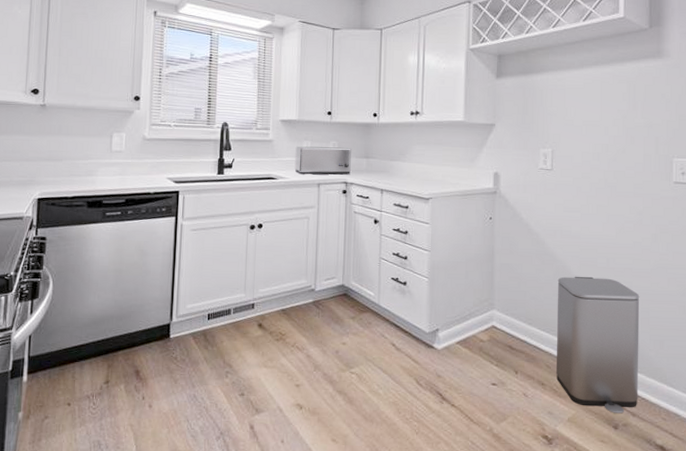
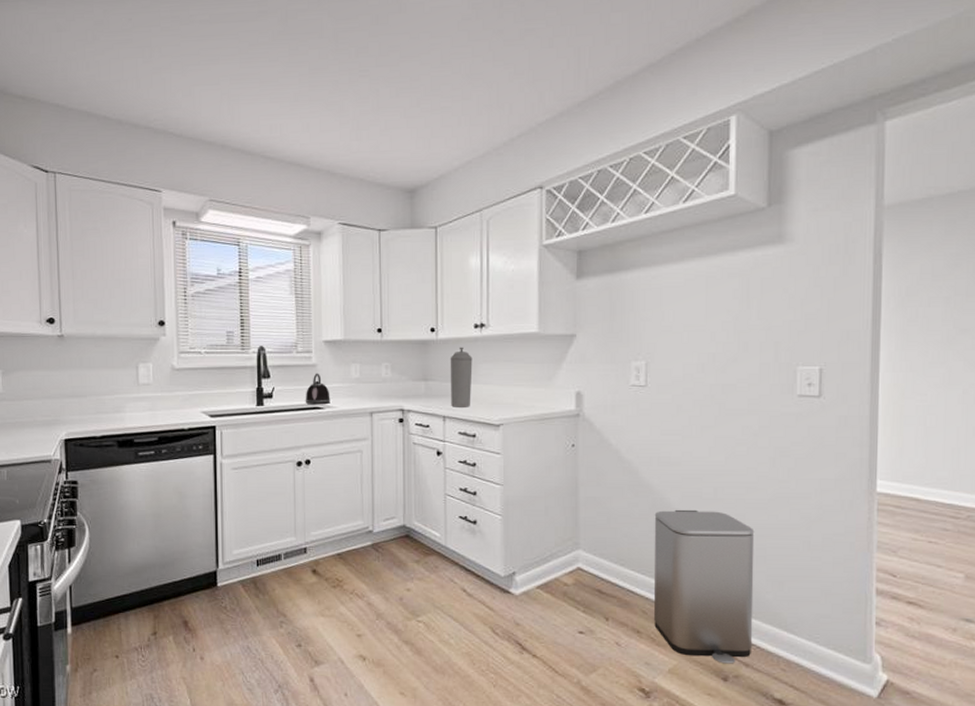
kettle: none [261,147,284,176] -> present [305,373,330,405]
toaster: present [294,146,351,175] -> none [342,370,407,402]
canister: none [388,130,408,183] -> present [450,347,473,409]

